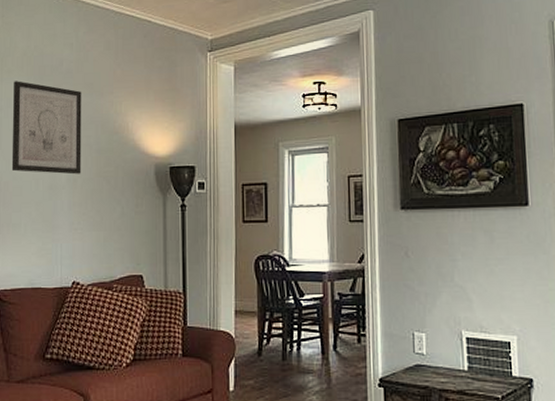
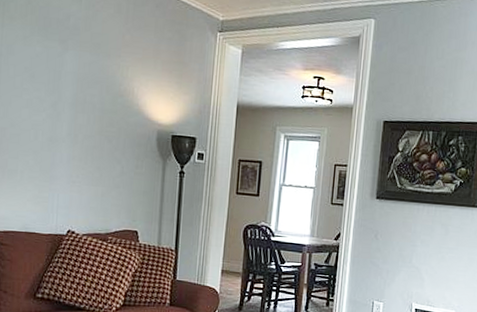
wall art: present [11,81,82,175] -> none [9,28,88,130]

